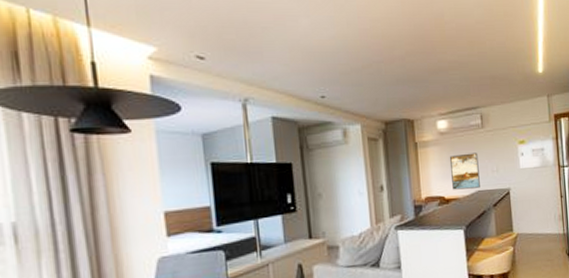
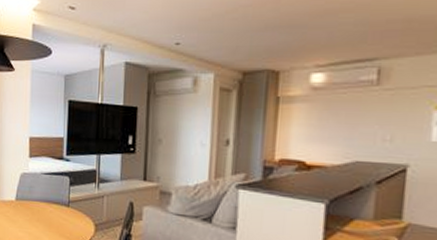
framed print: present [449,152,480,190] -> none [319,114,364,158]

